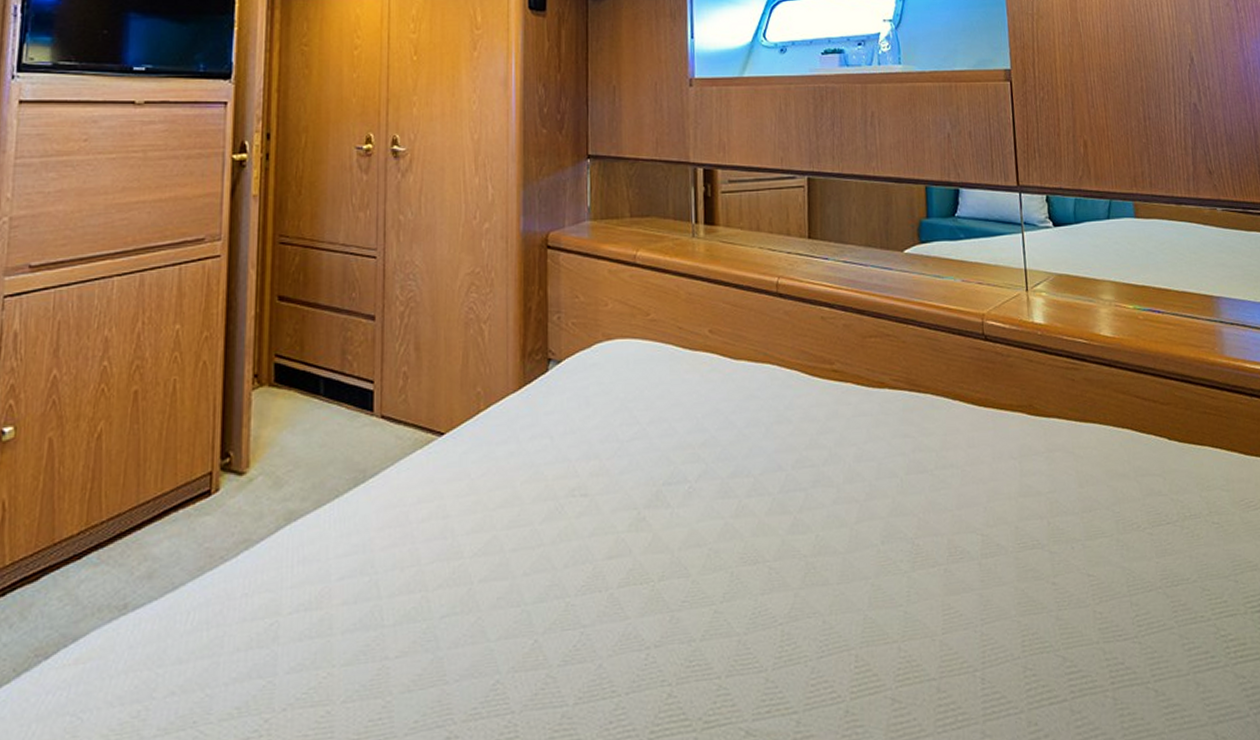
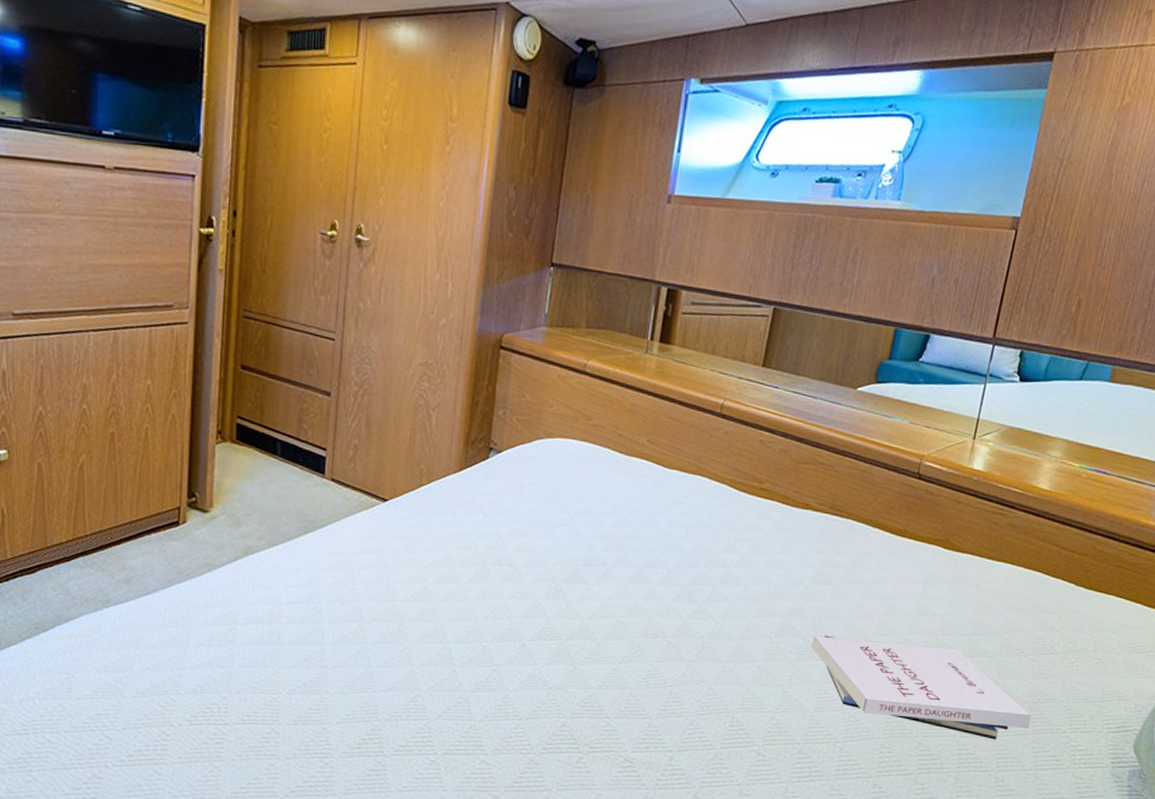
books: none [921,532,1171,641] -> present [811,635,1032,740]

